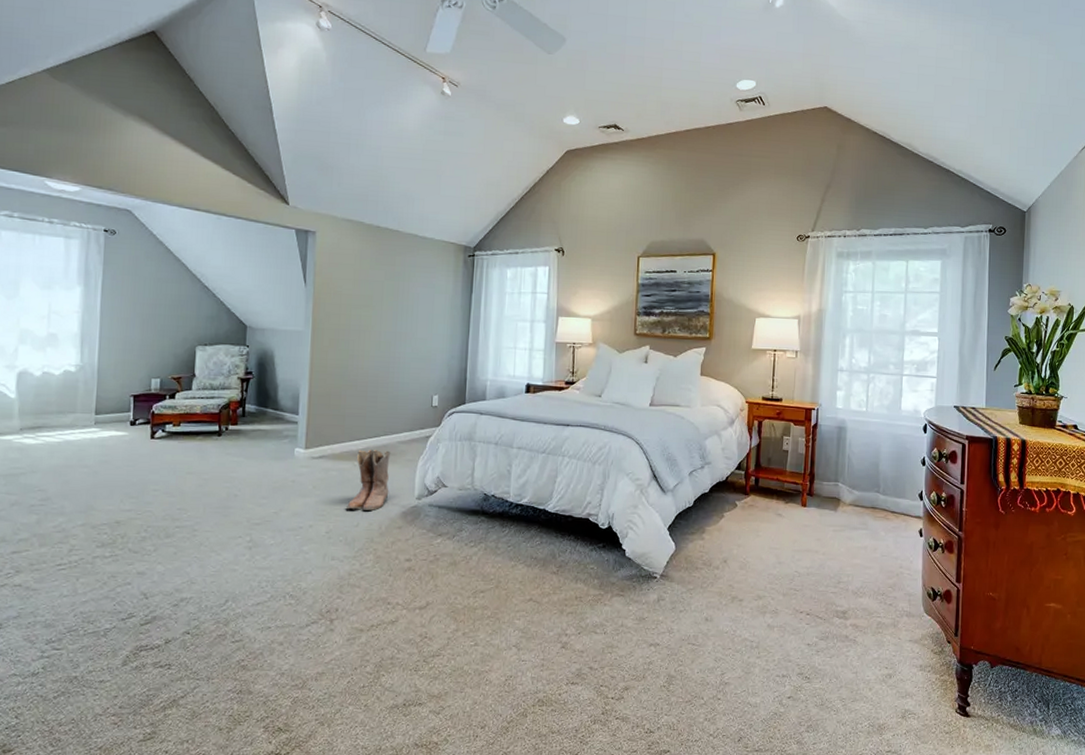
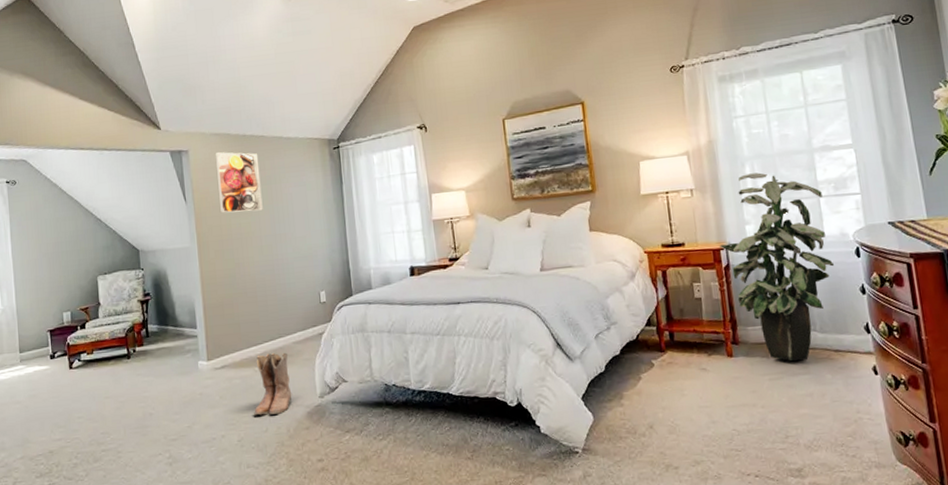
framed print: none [341,238,390,306] -> present [215,151,263,213]
indoor plant: none [812,344,905,517] -> present [720,172,835,361]

